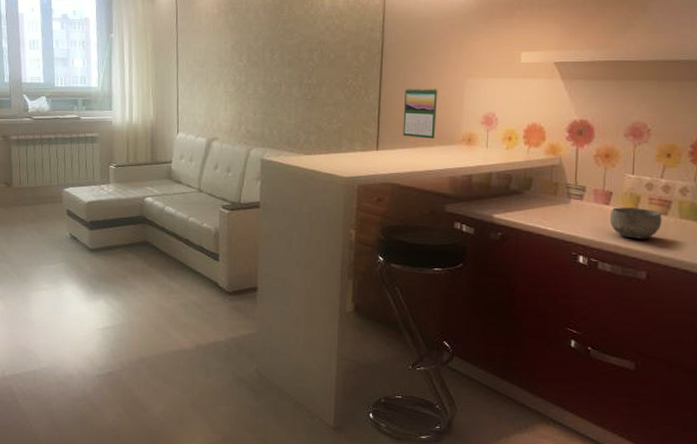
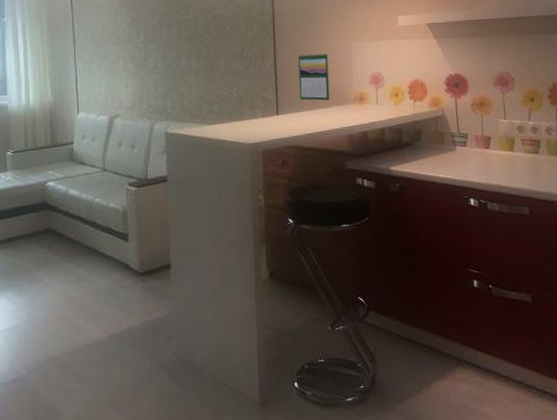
bowl: present [609,207,662,239] -> none [491,149,536,178]

